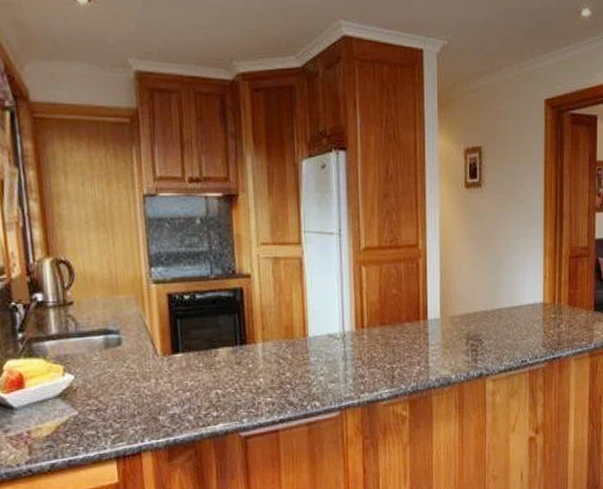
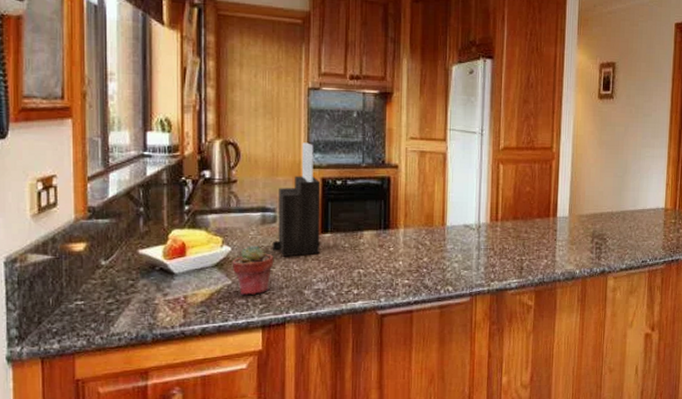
potted succulent: none [76,371,123,427] -> present [232,245,274,296]
knife block: none [118,255,172,382] -> present [272,142,321,257]

